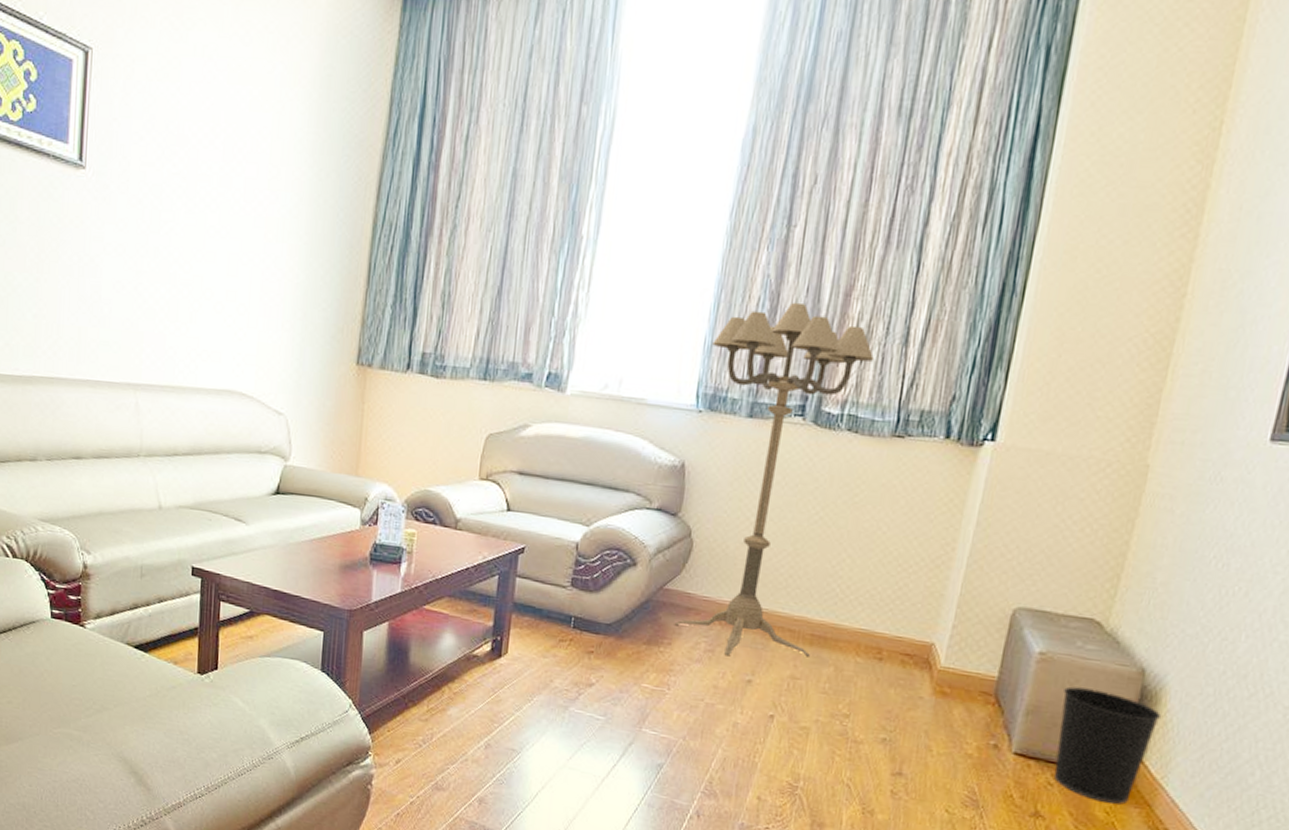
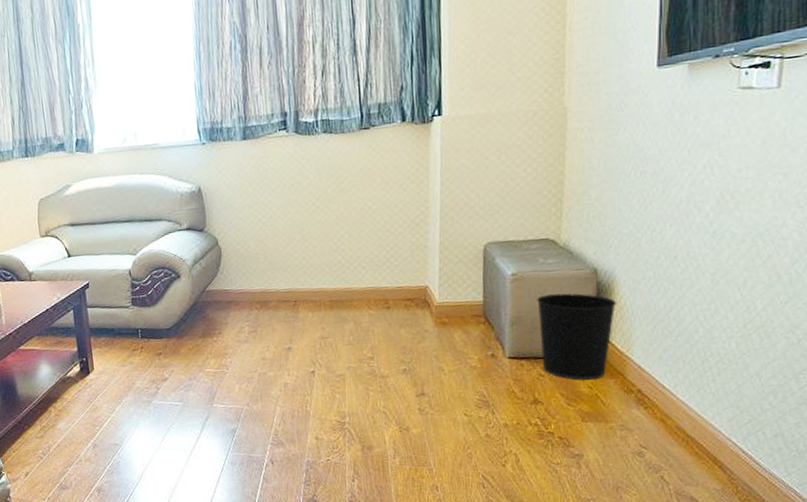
floor lamp: present [674,302,875,657] -> none [201,38,333,333]

